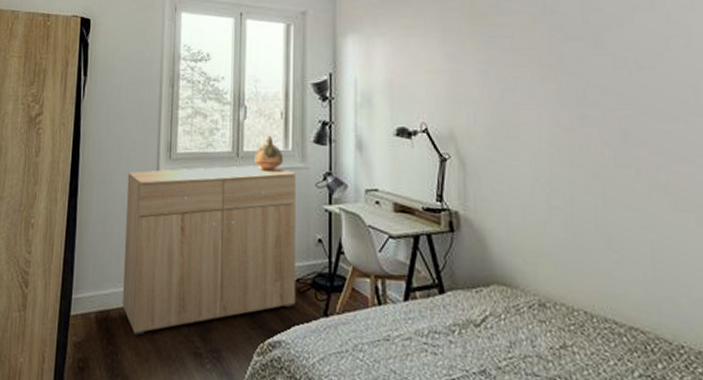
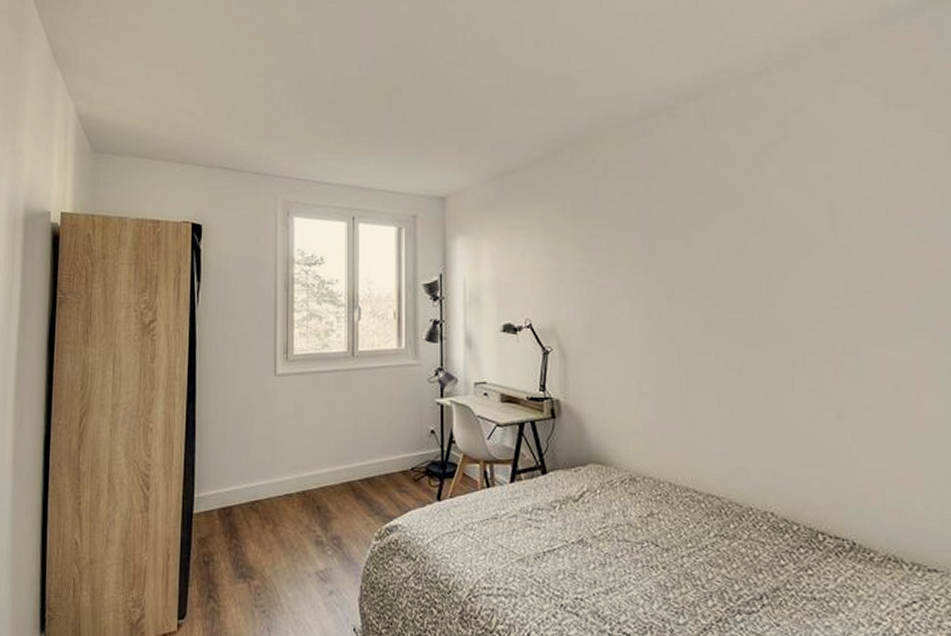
dresser: present [121,166,296,335] -> none [244,364,411,528]
ceramic vessel: present [255,135,284,171] -> none [370,335,397,369]

